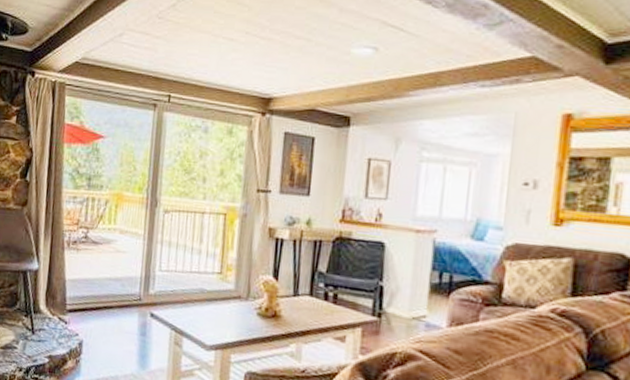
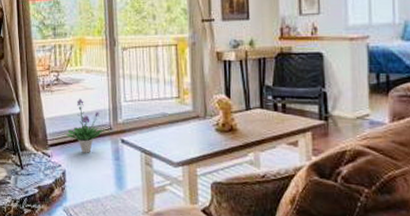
potted plant: none [88,261,134,324] -> present [66,98,105,153]

